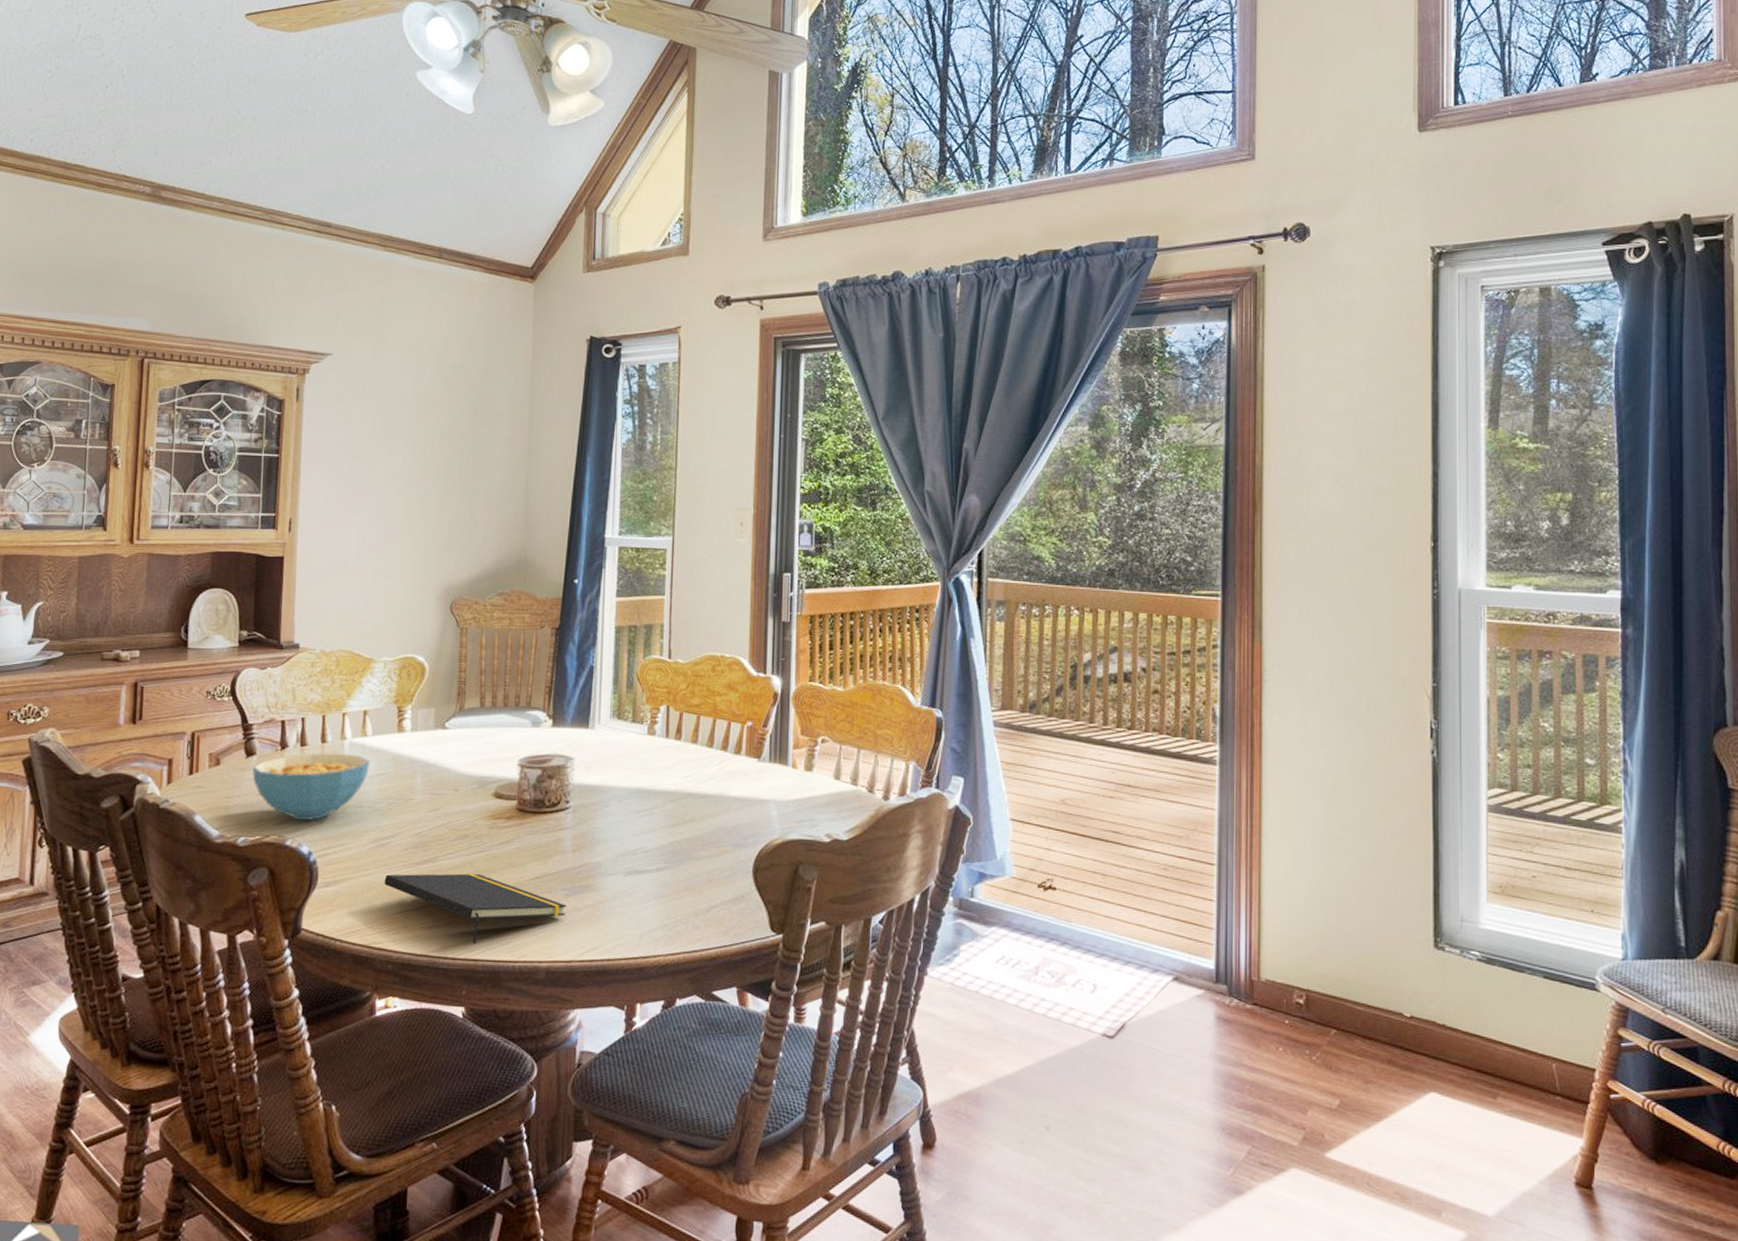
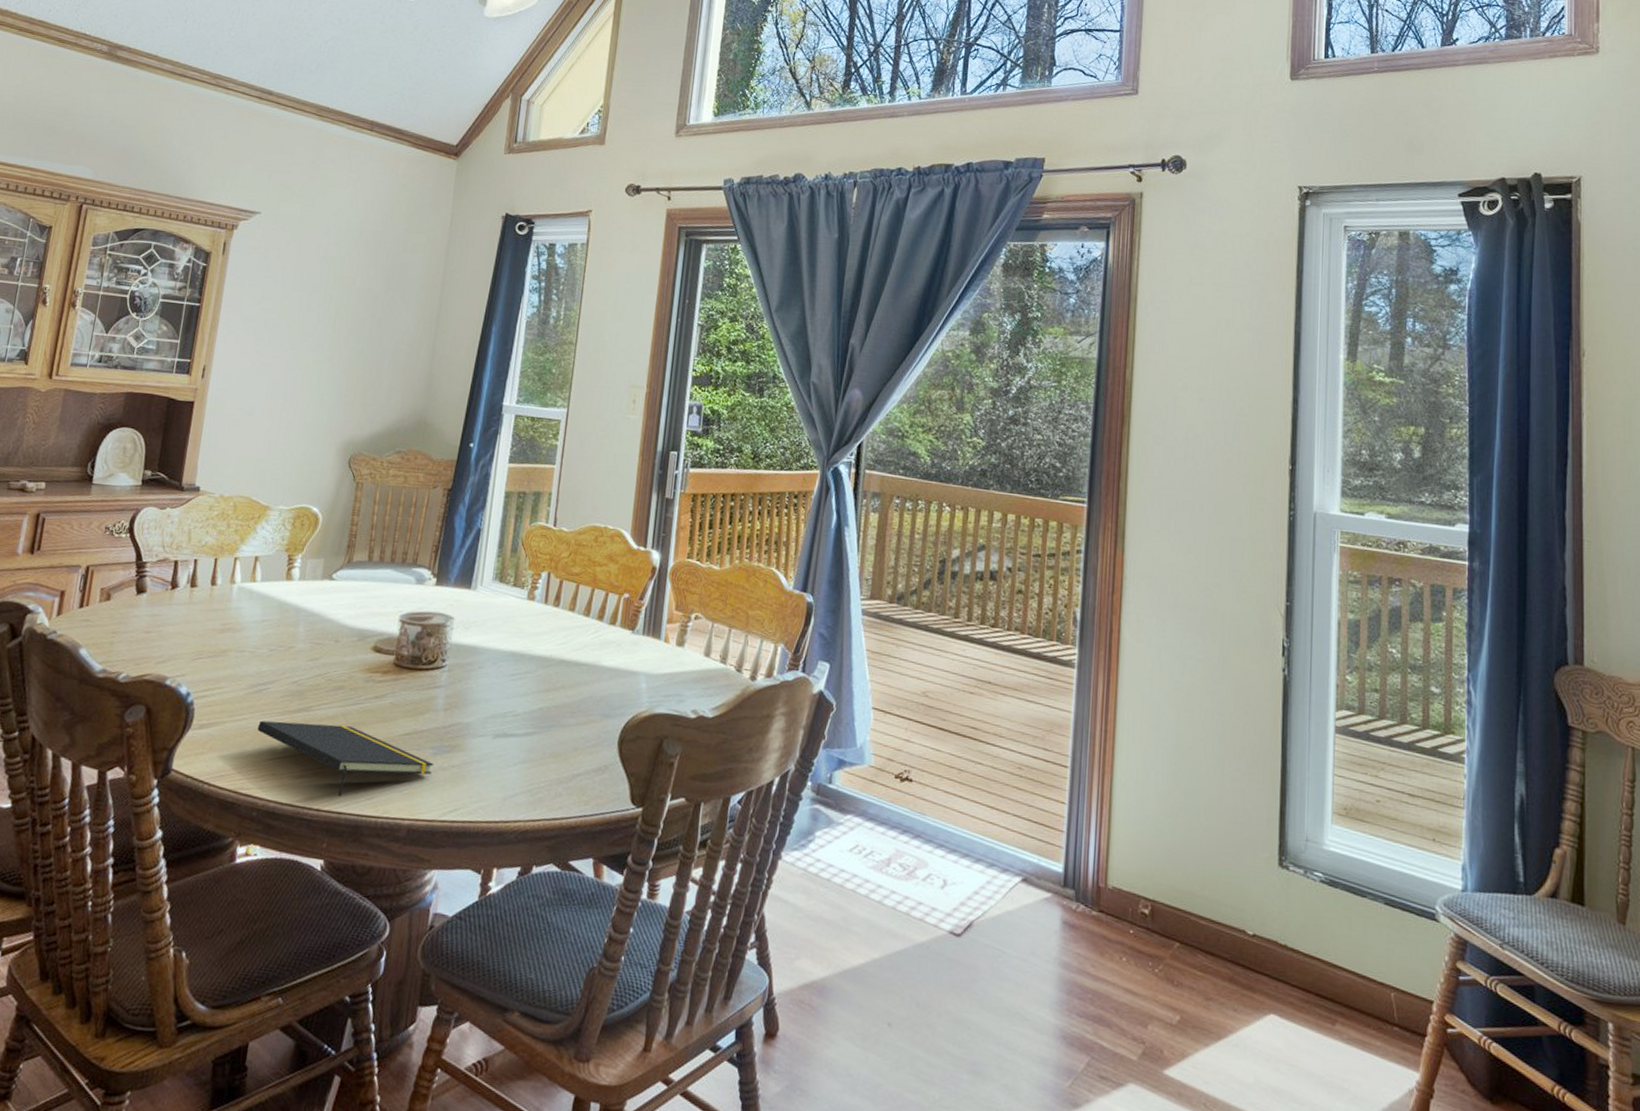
cereal bowl: present [252,753,371,821] -> none [140,595,257,662]

